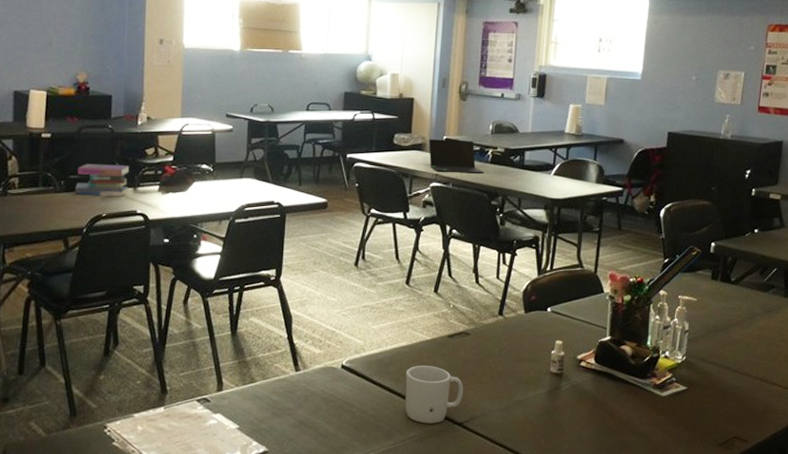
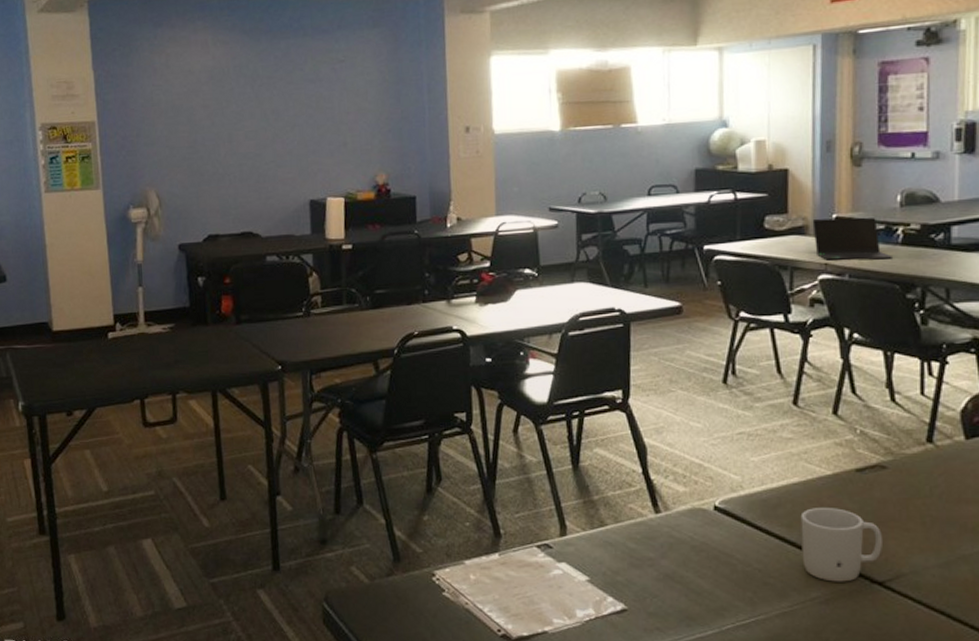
books: present [75,164,130,197] -> none [382,274,442,313]

